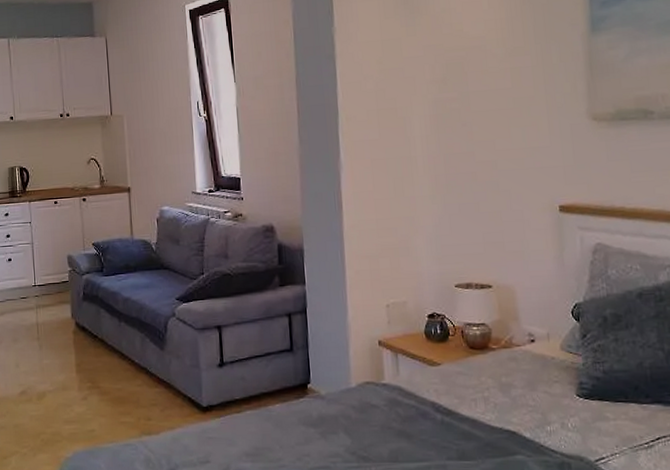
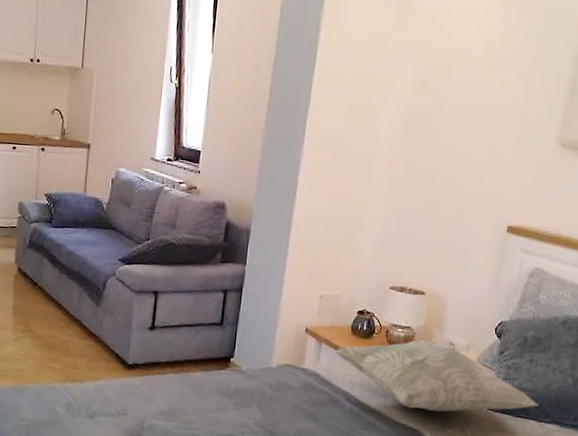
decorative pillow: none [414,335,636,410] -> present [335,340,539,412]

